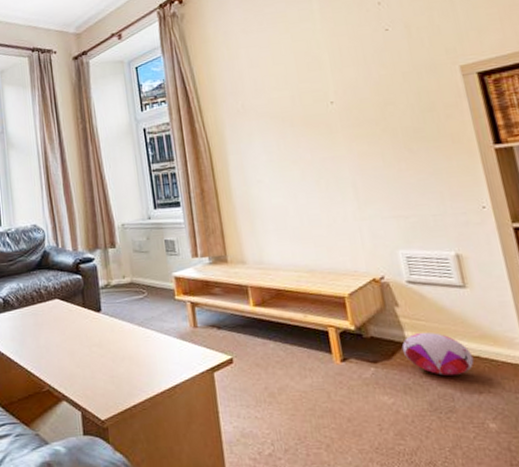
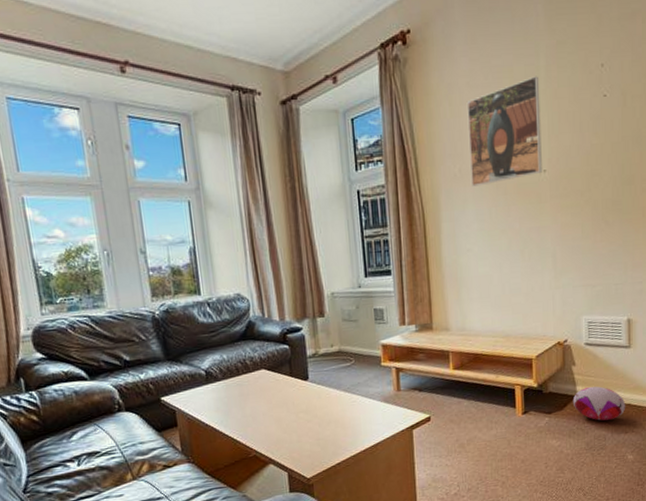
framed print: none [243,18,329,121] -> present [466,76,542,187]

